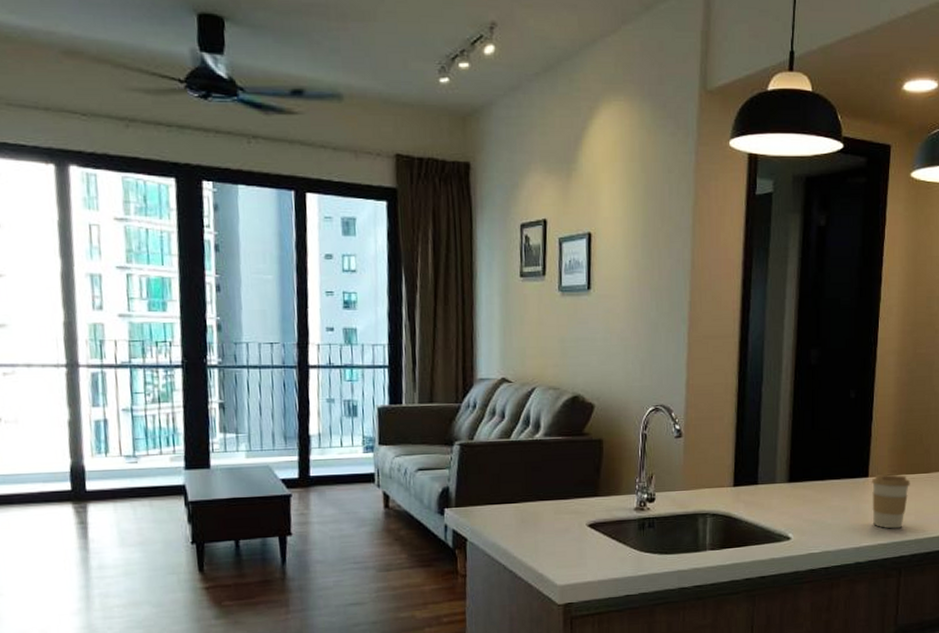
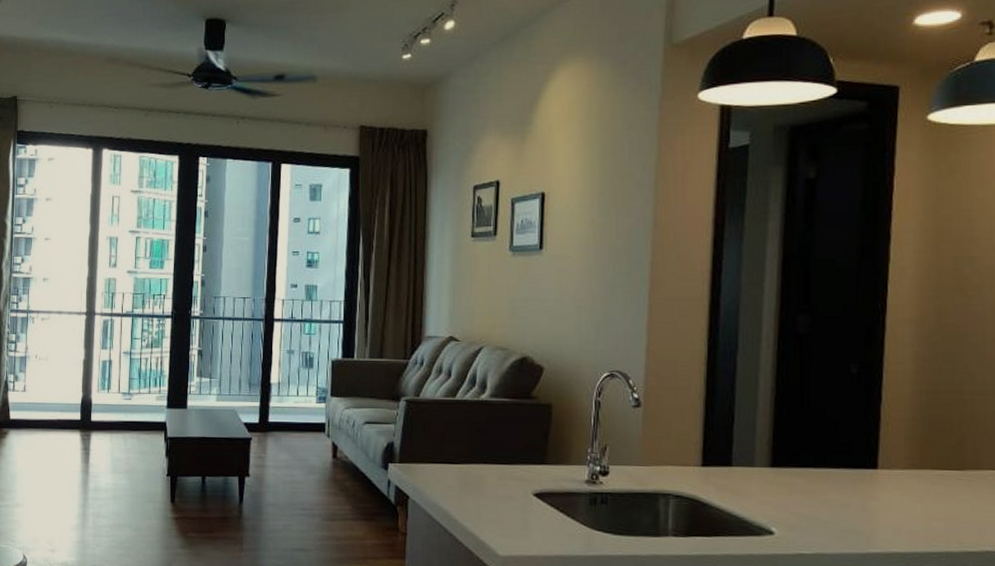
coffee cup: present [871,474,910,529] -> none [881,467,937,536]

